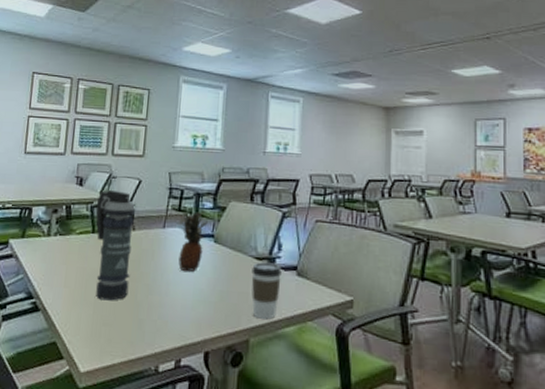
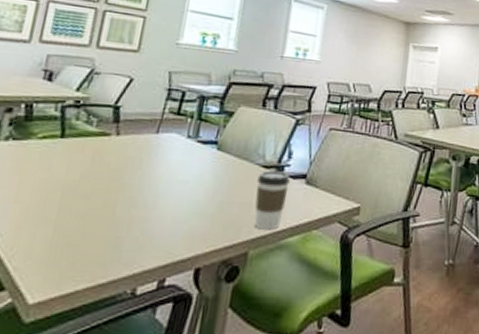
smoke grenade: present [95,189,136,301] -> none [59,87,123,217]
fruit: present [178,211,208,273] -> none [171,115,212,183]

